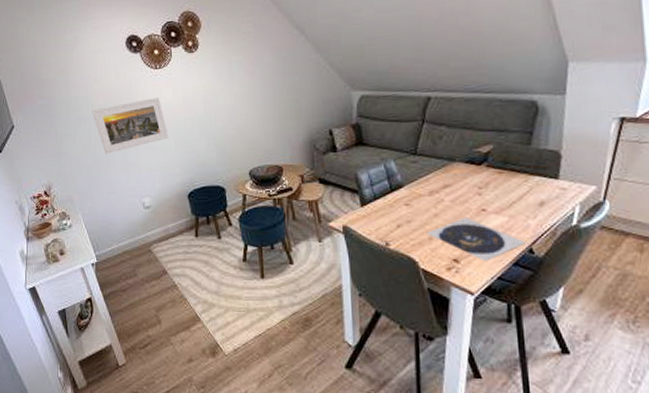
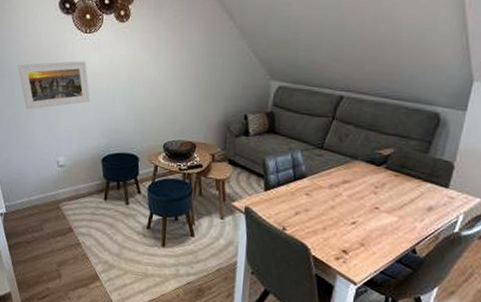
plate: present [425,218,525,262] -> none [321,213,410,256]

